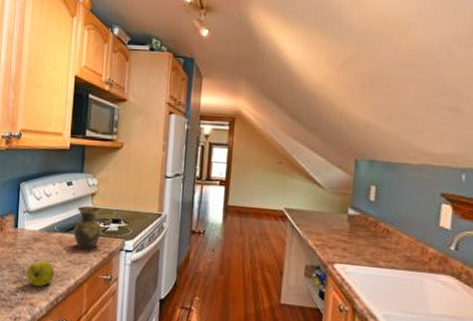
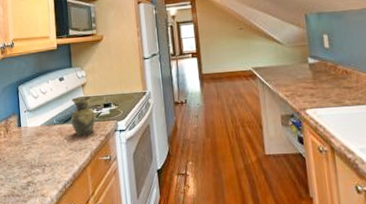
apple: present [27,260,55,287] -> none [34,152,60,178]

